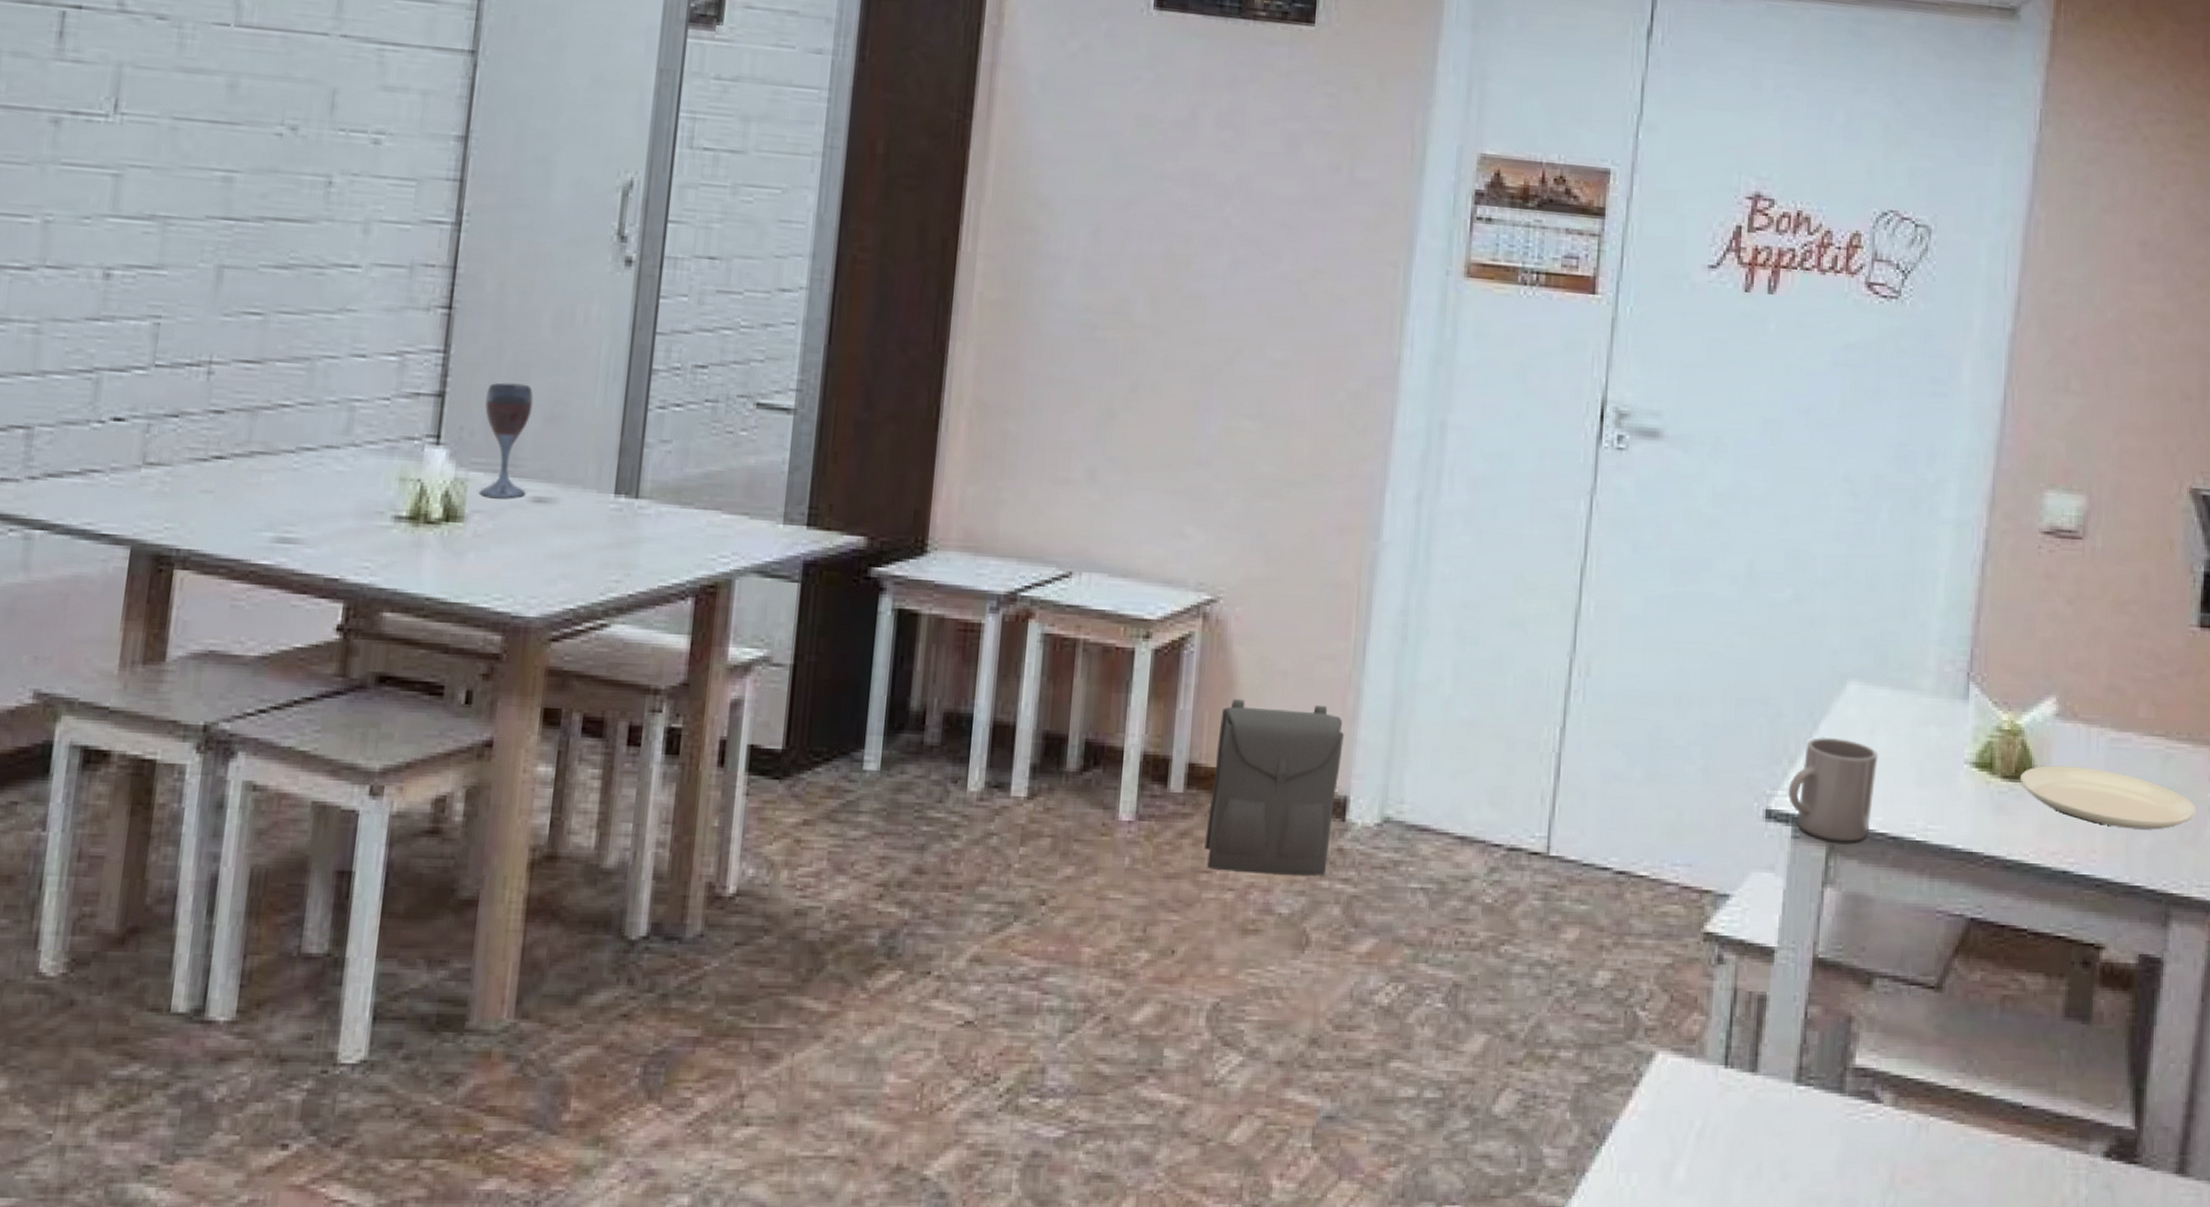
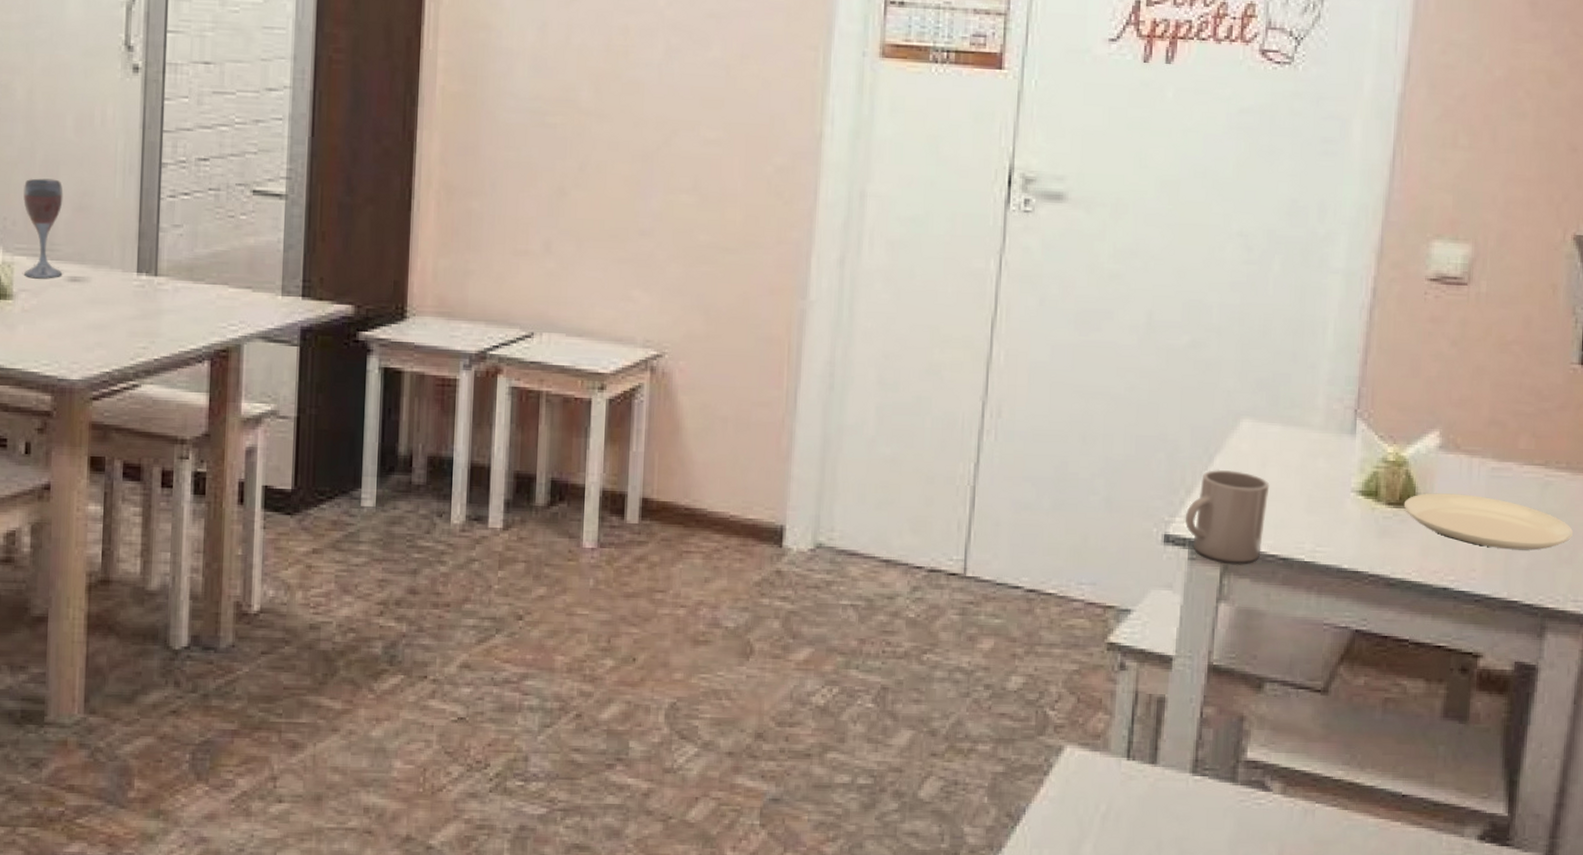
backpack: present [1204,699,1344,876] -> none [659,442,779,594]

